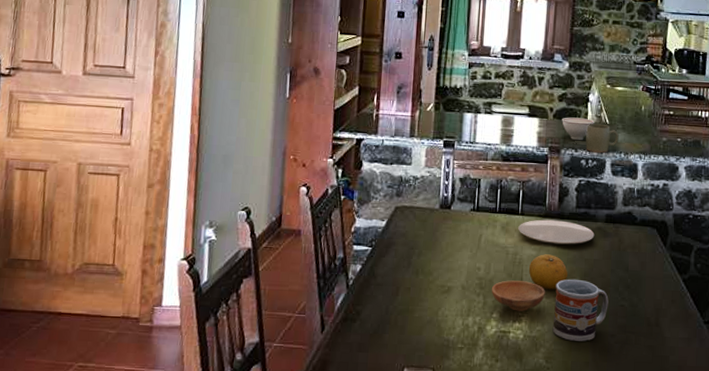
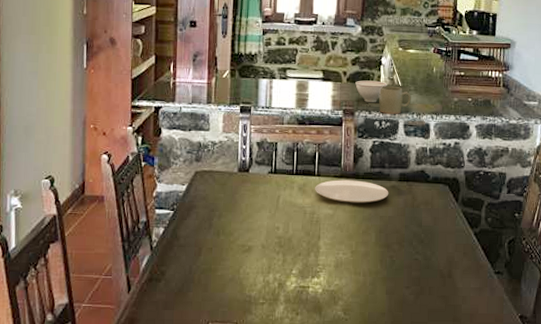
bowl: present [491,280,545,312] -> none [290,238,342,267]
fruit: present [528,254,568,290] -> none [325,213,363,246]
cup: present [552,279,609,341] -> none [350,235,403,294]

